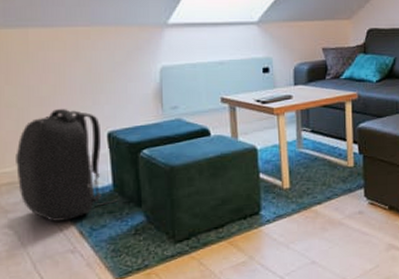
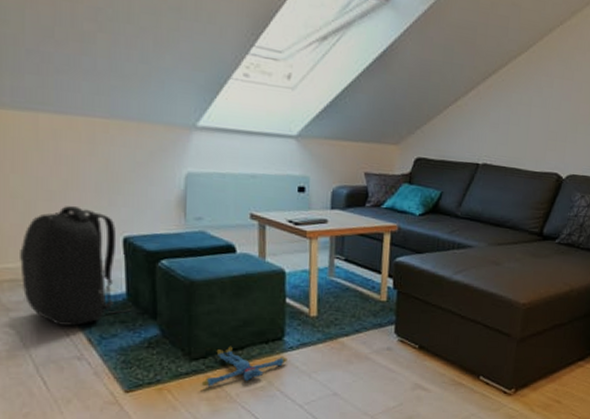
plush toy: none [186,225,266,267] -> present [201,346,288,387]

